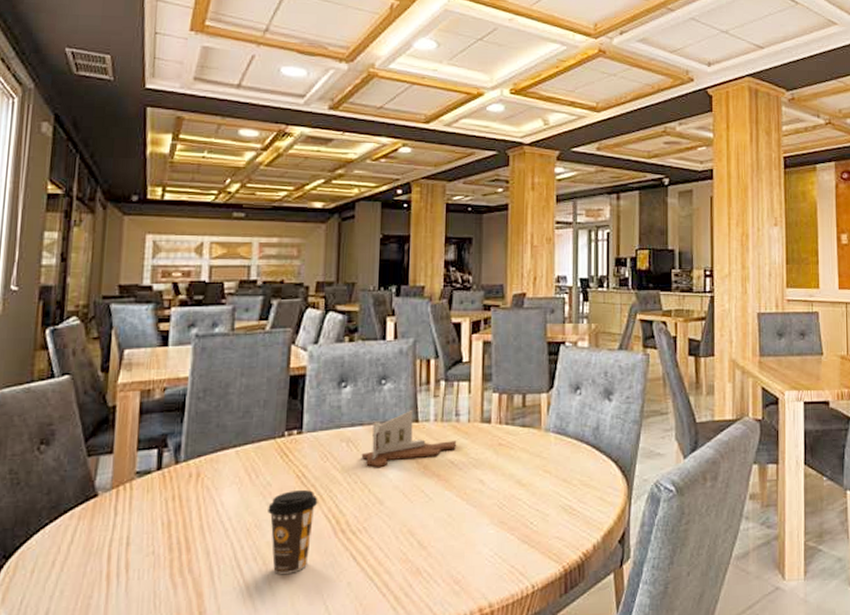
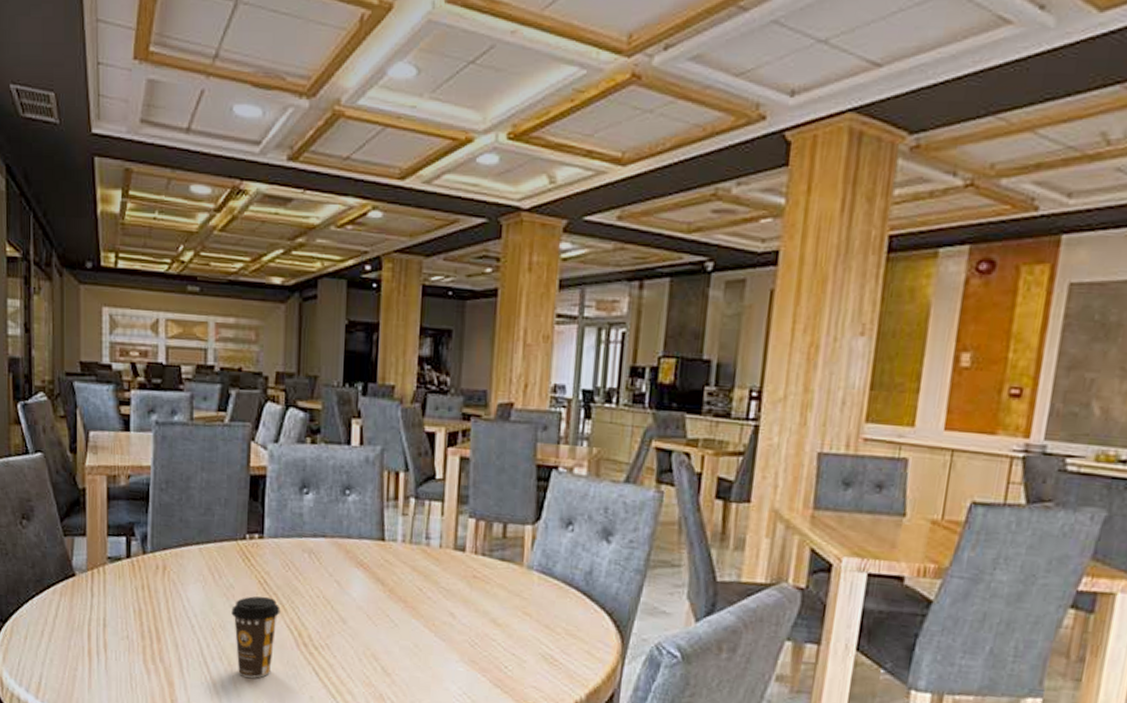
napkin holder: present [361,410,457,468] -> none [323,527,427,585]

